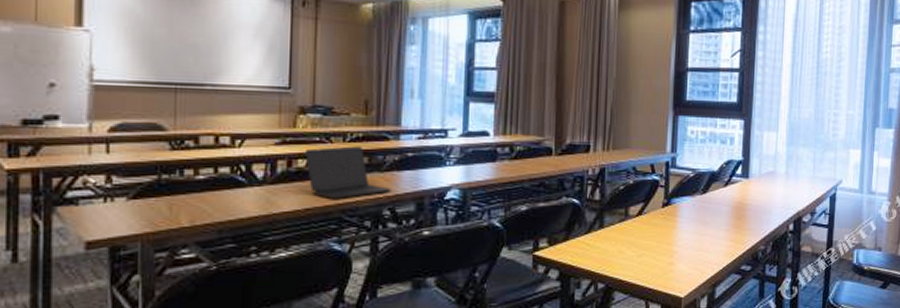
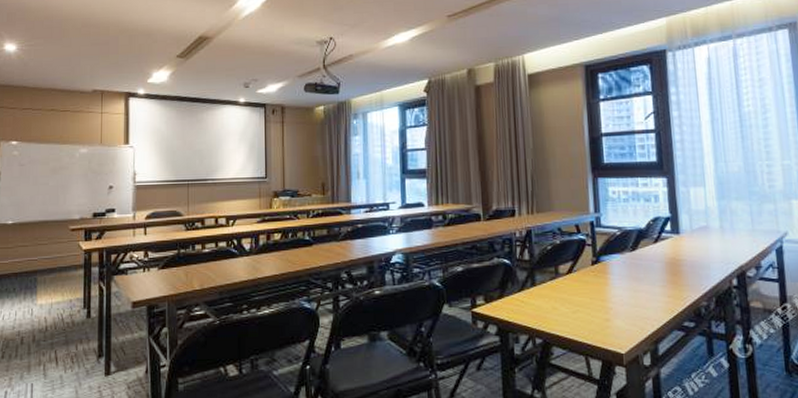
laptop: present [304,146,391,200] -> none [279,220,347,266]

